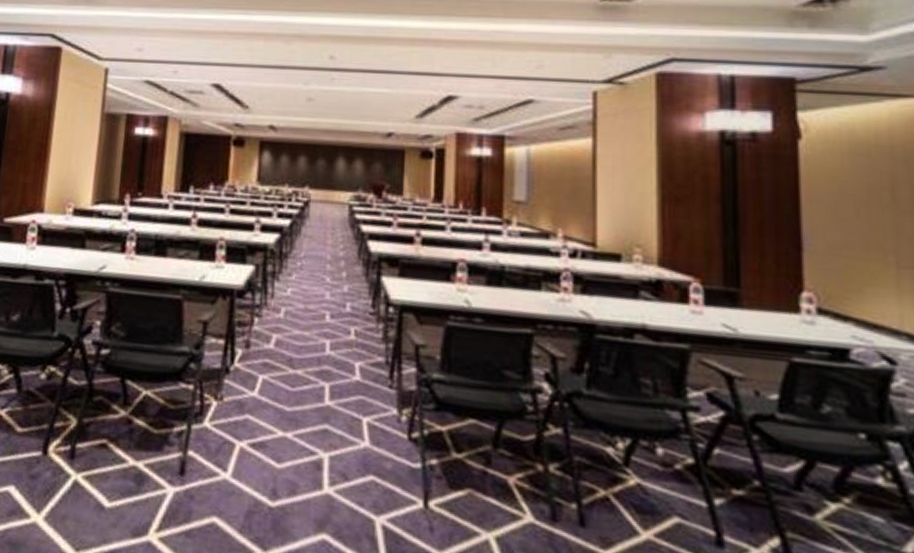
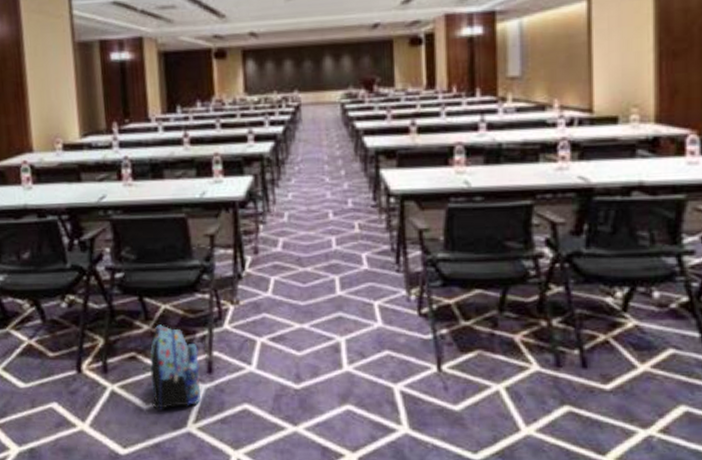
backpack: none [115,411,173,511] -> present [150,324,201,410]

